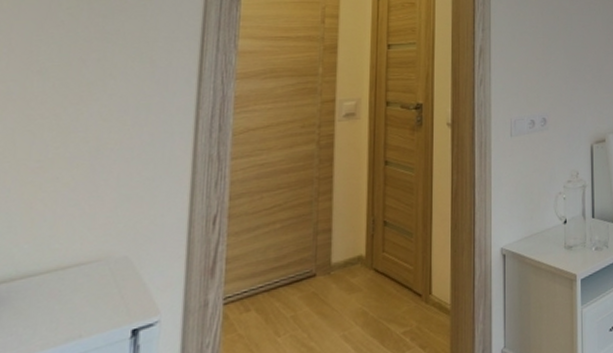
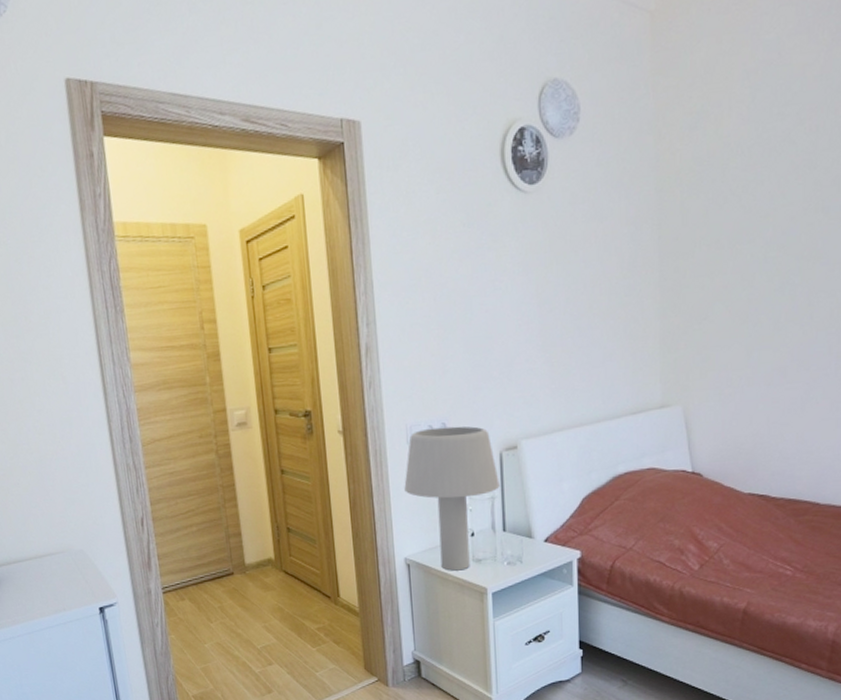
table lamp: none [505,121,590,259] -> present [404,426,500,571]

